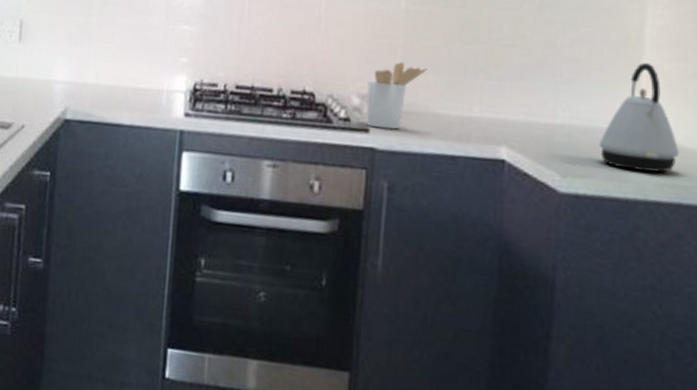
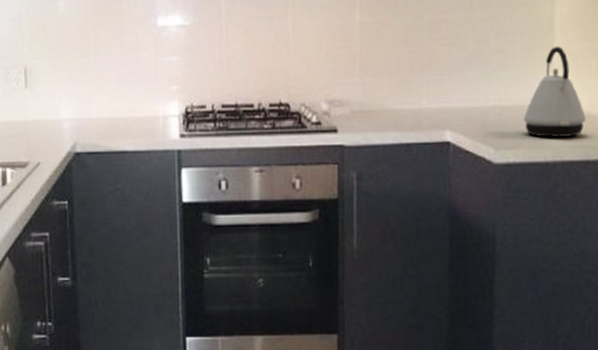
utensil holder: present [367,62,427,130] -> none [333,68,382,128]

